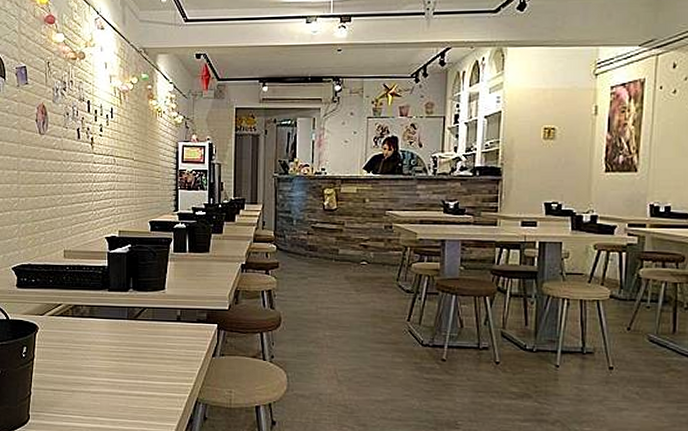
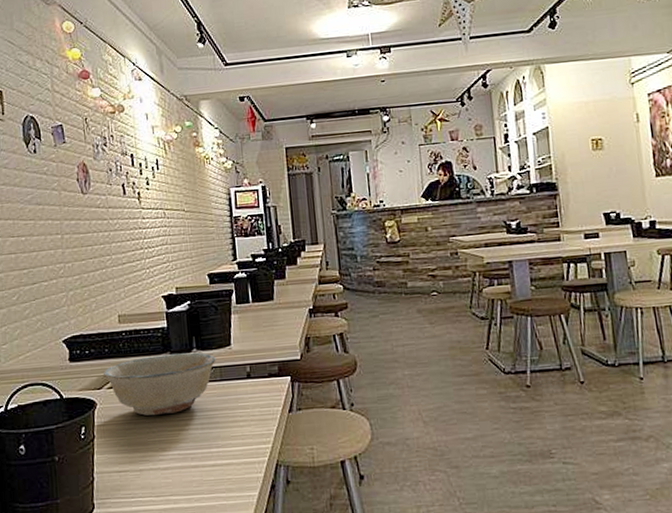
ceramic bowl: none [47,290,150,345] -> present [103,352,216,416]

